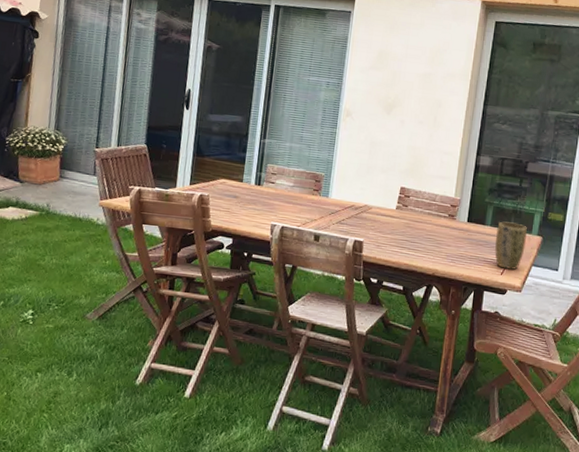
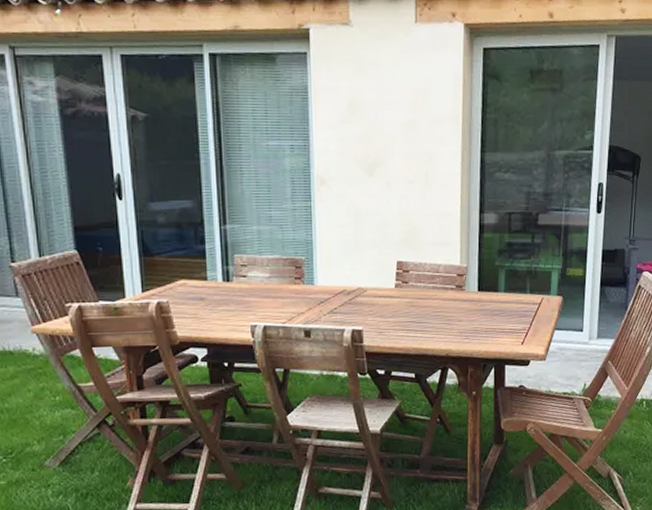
plant pot: present [495,221,527,270] -> none [511,285,545,337]

